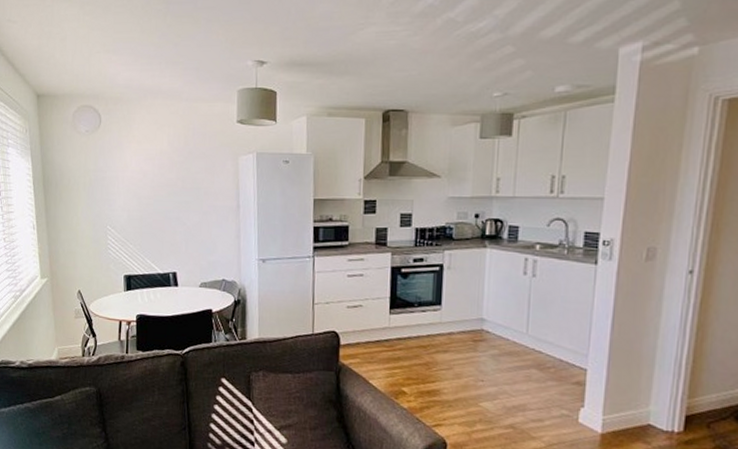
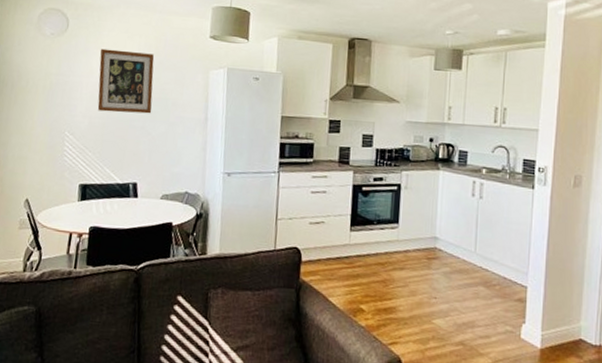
wall art: none [132,142,186,205] -> present [97,48,155,114]

